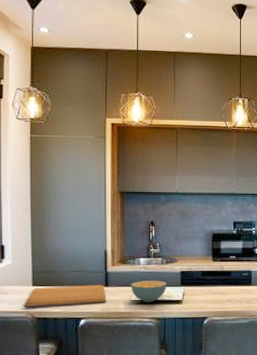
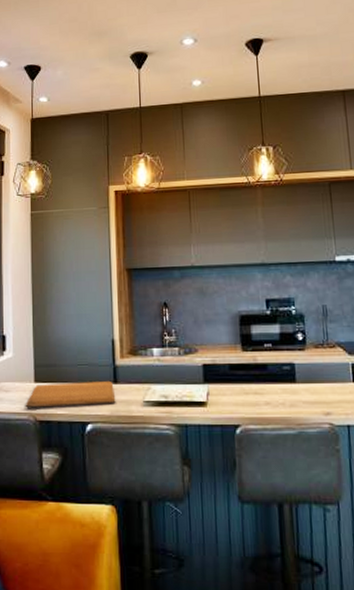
cereal bowl: present [131,280,167,303] -> none [143,376,187,405]

